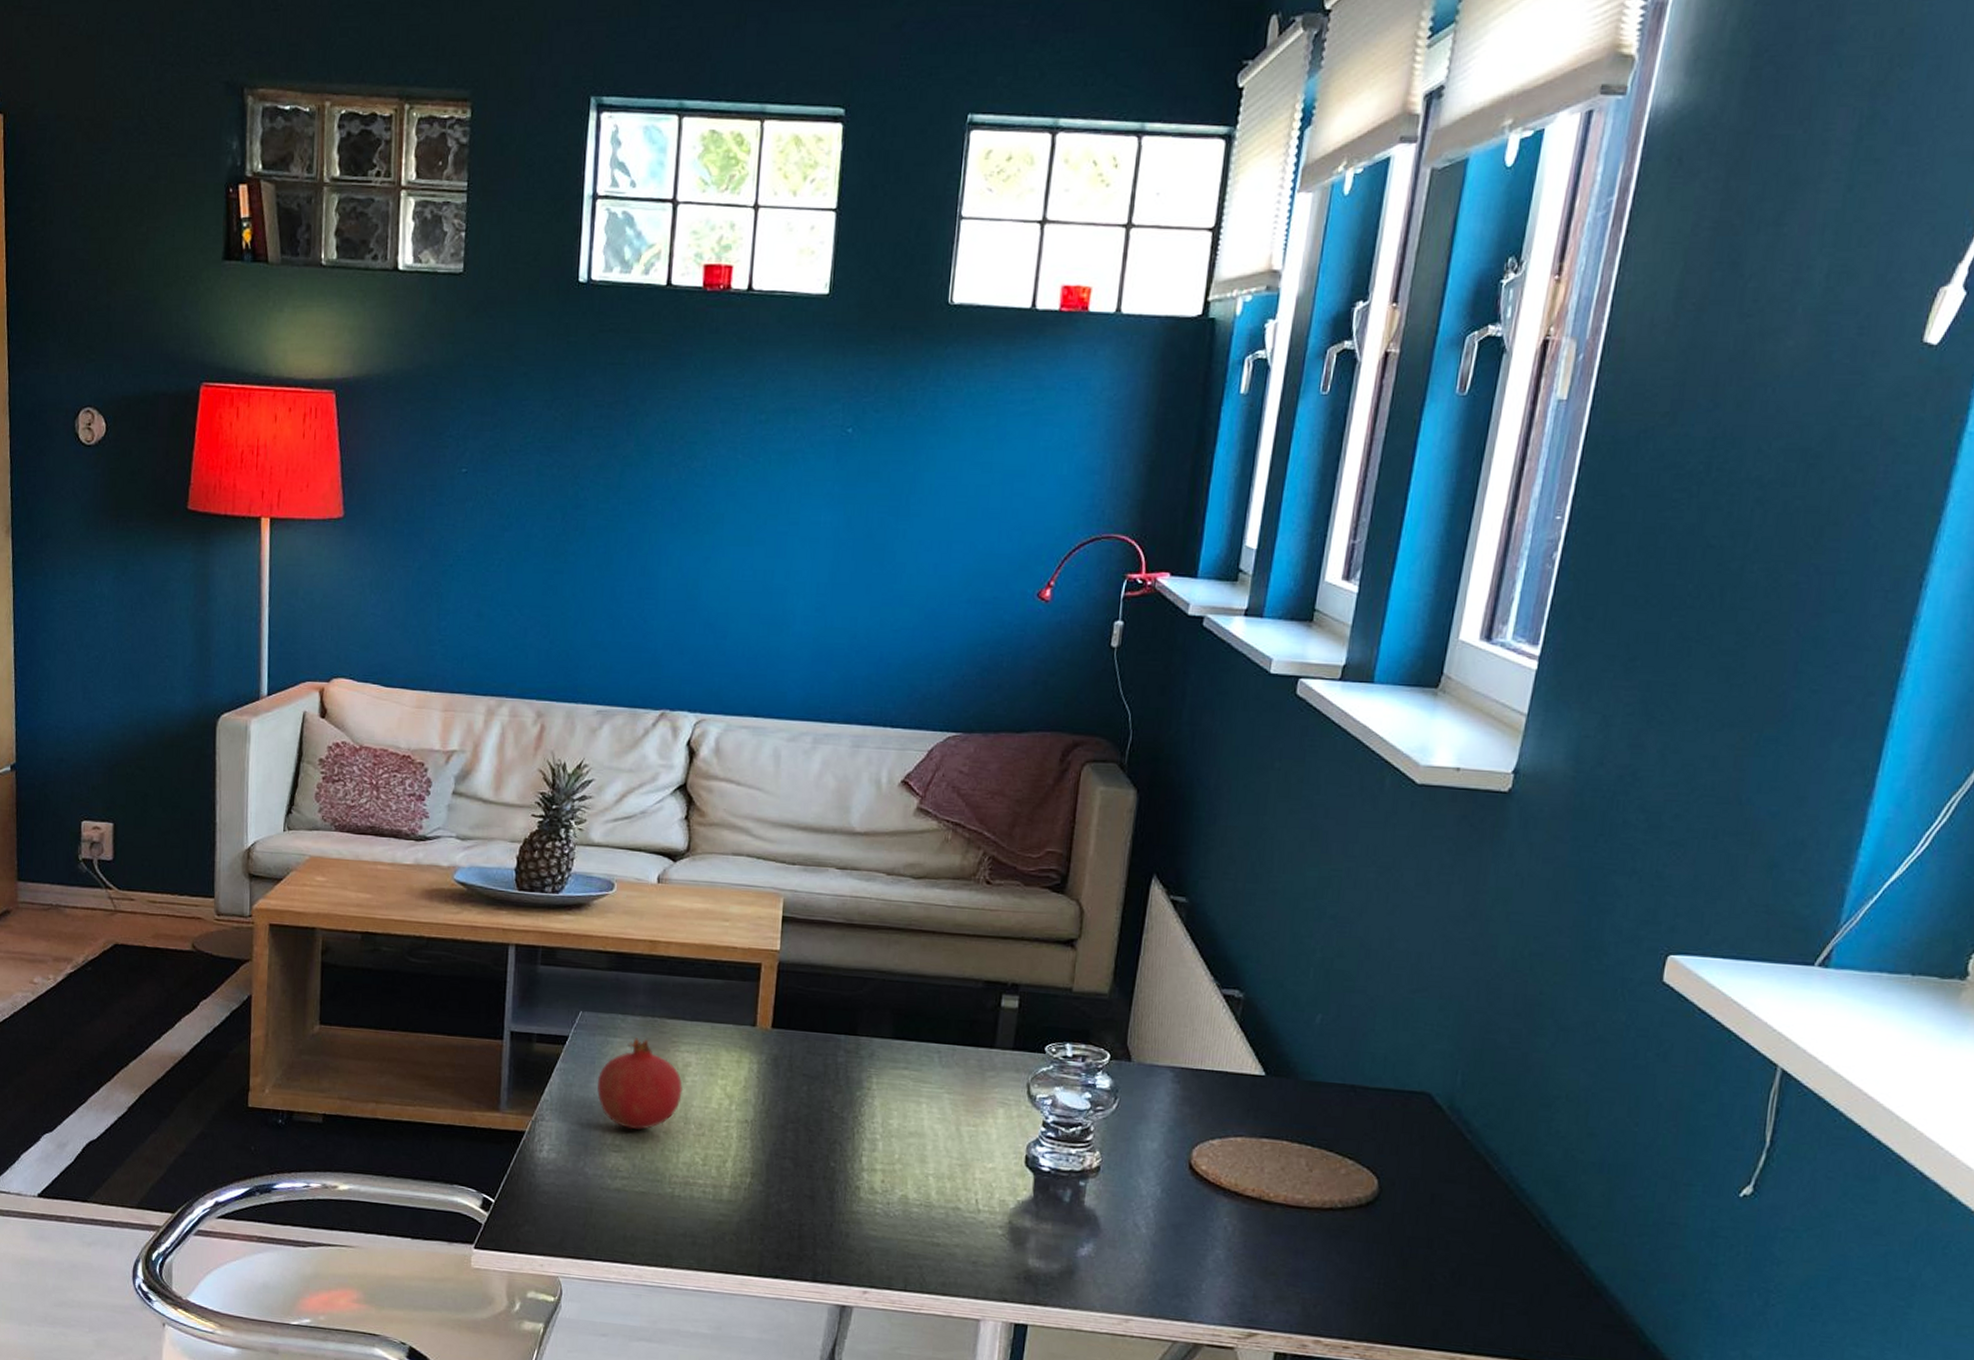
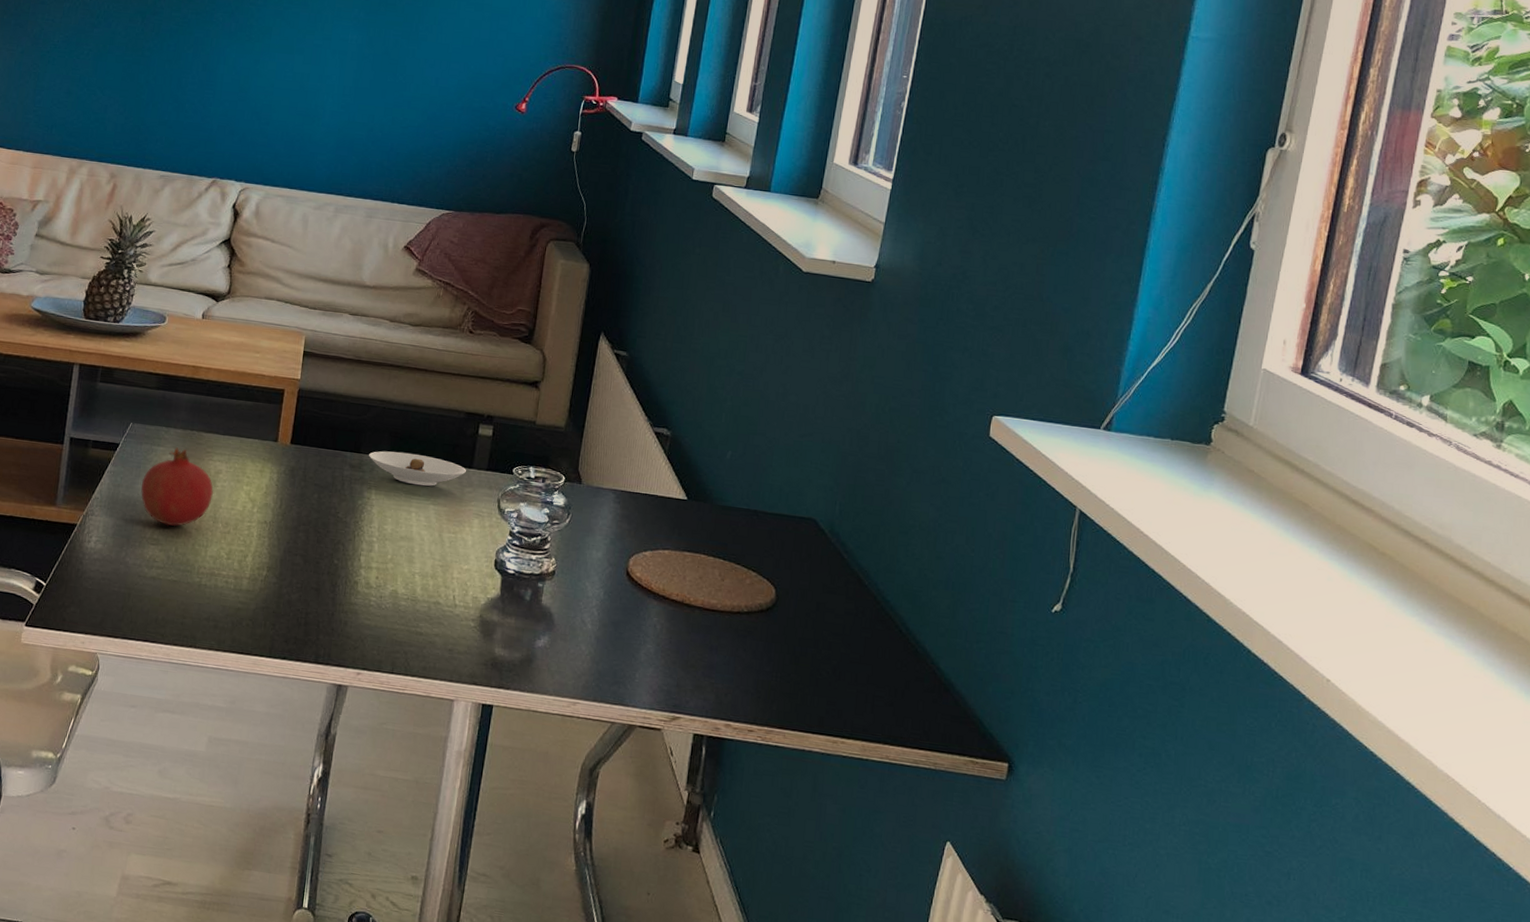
saucer: none [867,1031,988,1072] -> present [369,451,467,486]

